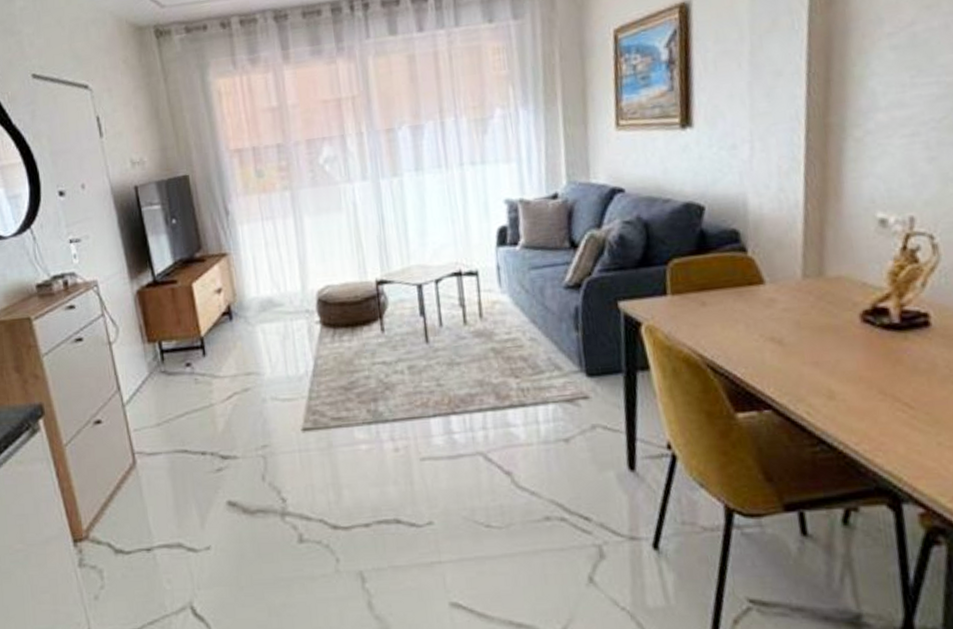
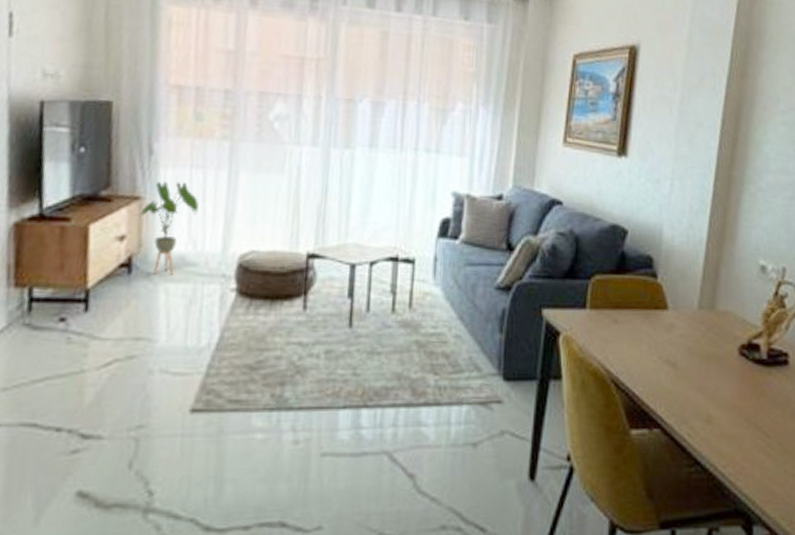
house plant: none [228,234,275,318] -> present [138,181,199,275]

